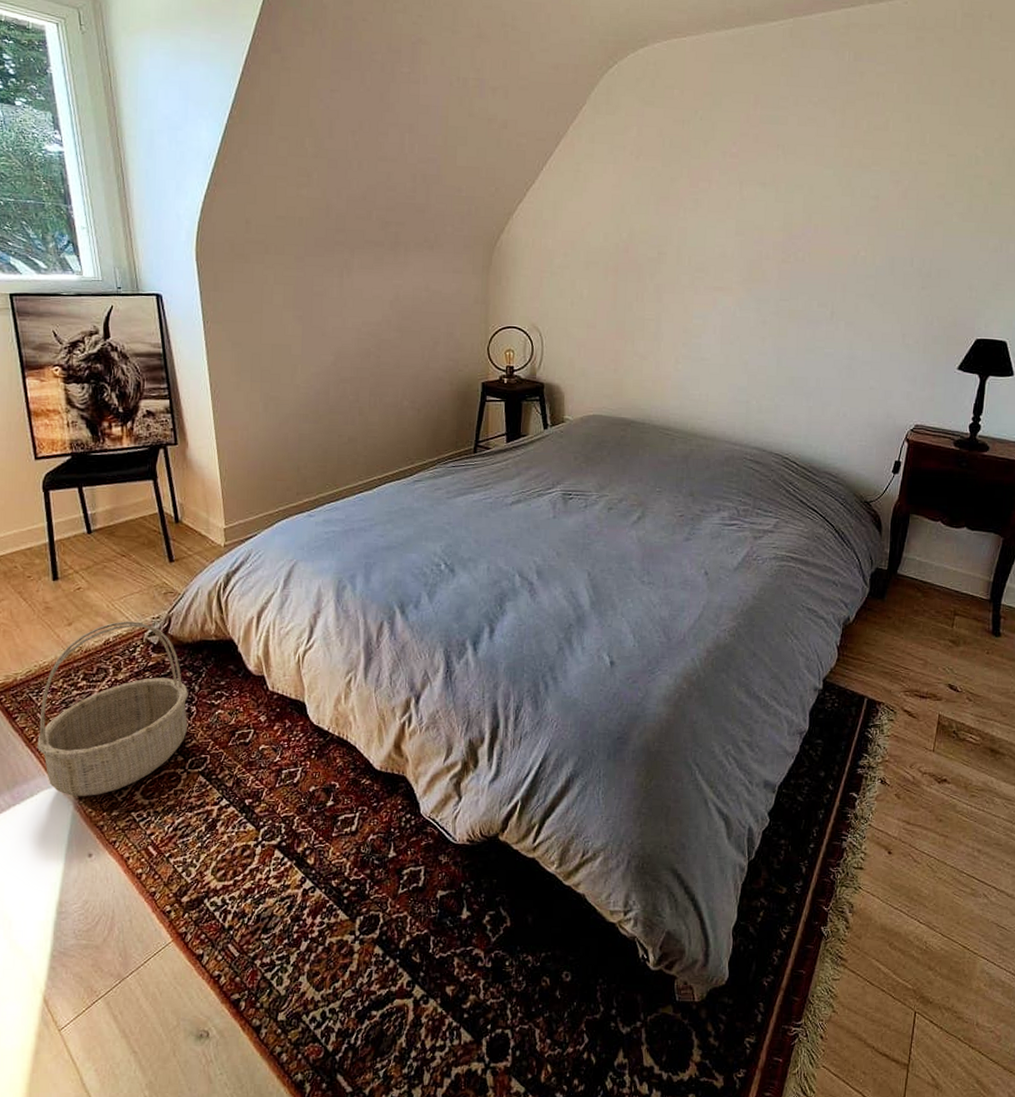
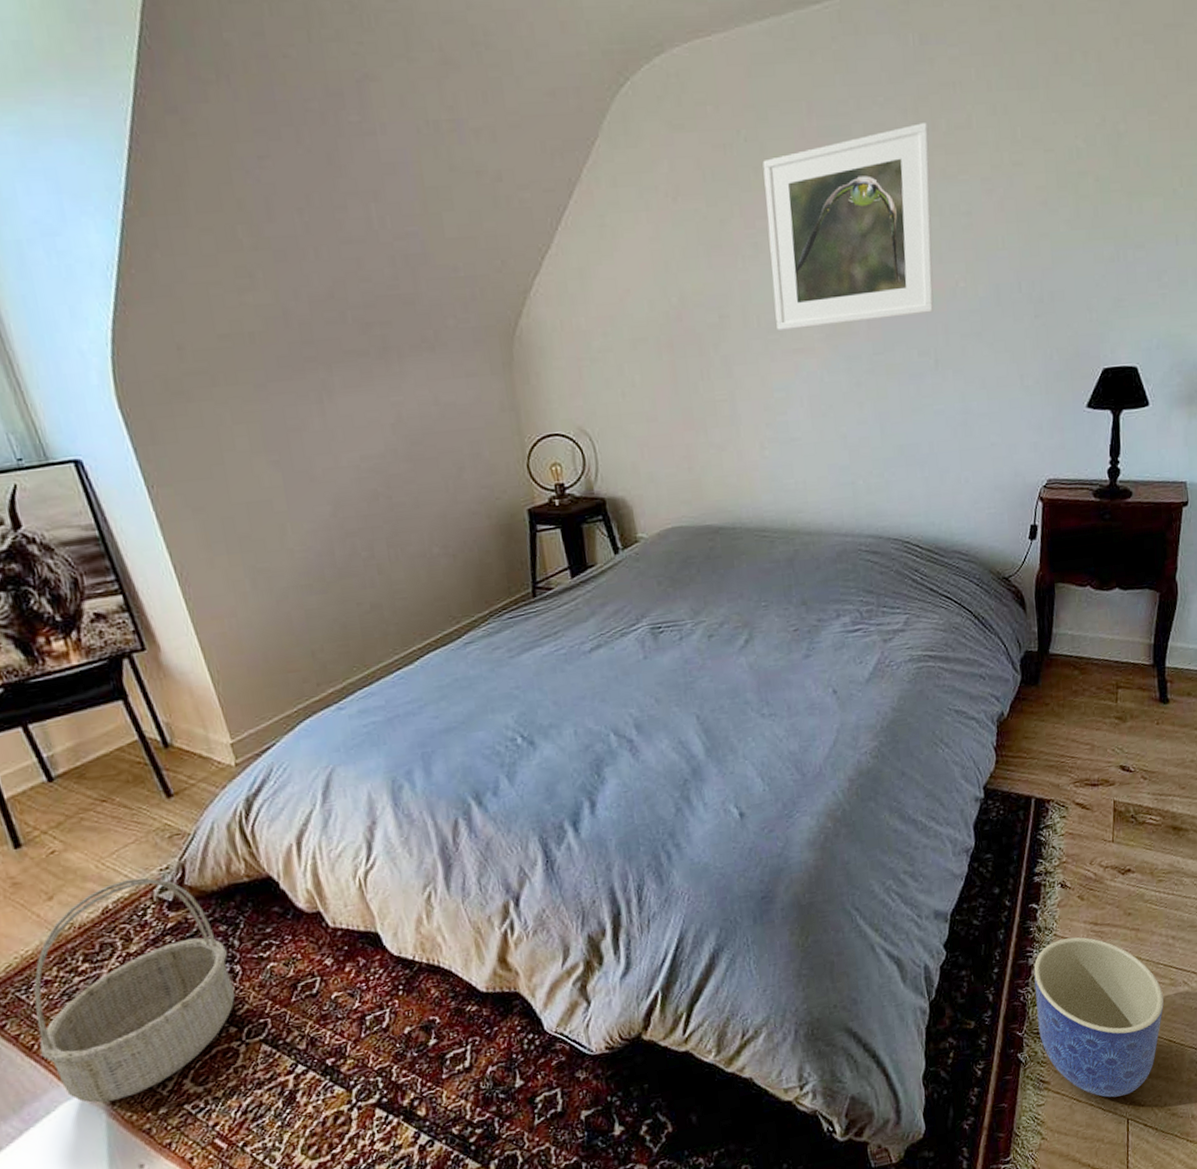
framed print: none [703,121,852,273] -> present [762,123,934,330]
planter: none [843,830,963,989] -> present [1033,937,1164,1098]

